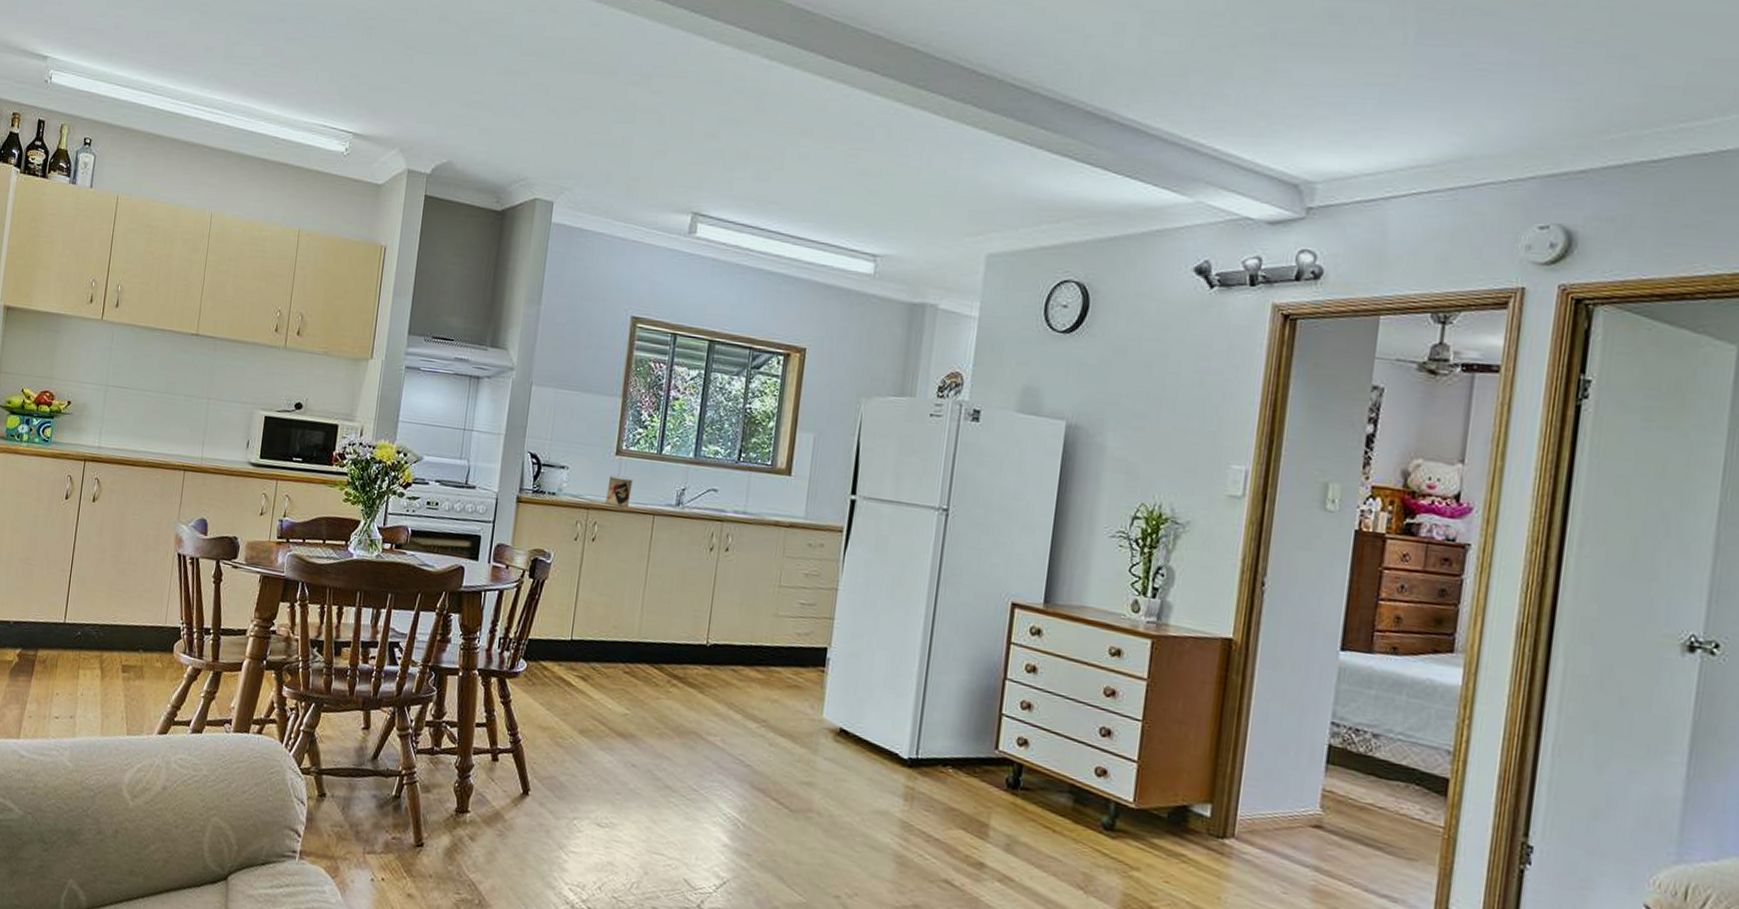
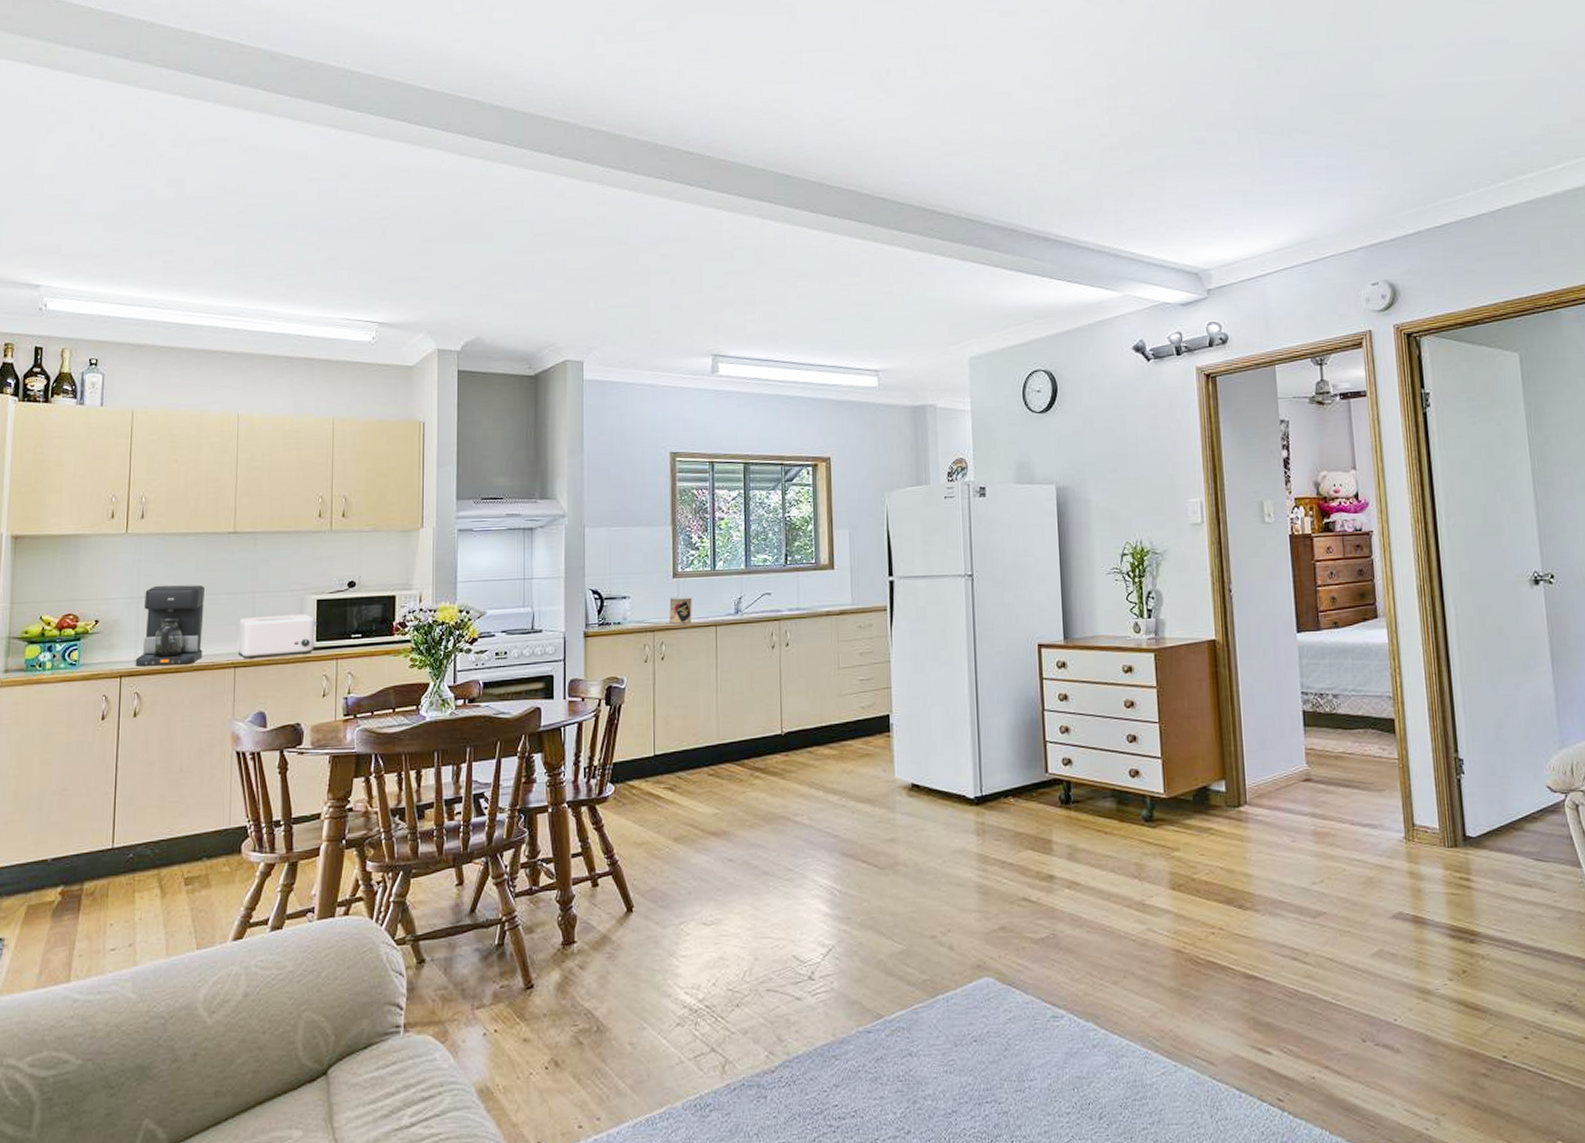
coffee maker: none [98,376,165,461] -> present [135,585,204,668]
toaster: none [188,422,263,471] -> present [237,614,318,660]

